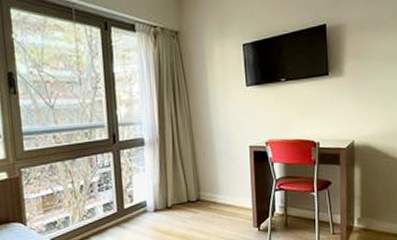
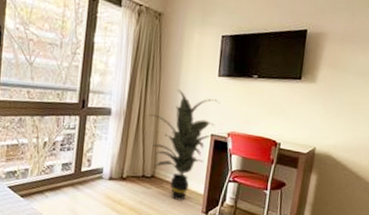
indoor plant: none [181,106,252,220] -> present [147,89,220,201]

